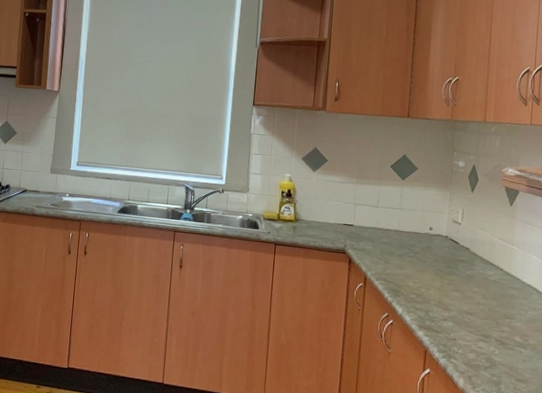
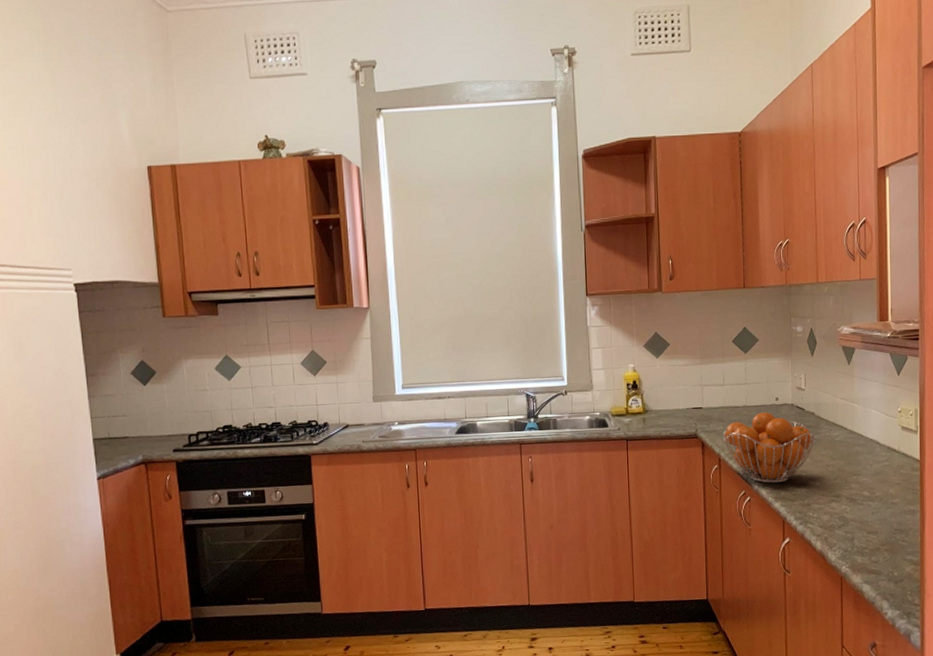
fruit basket: none [371,239,468,312] -> present [723,412,815,483]

